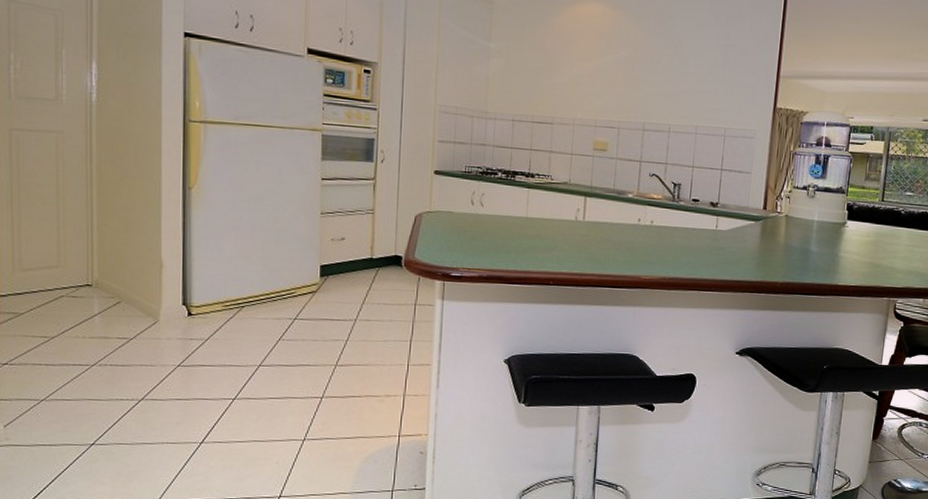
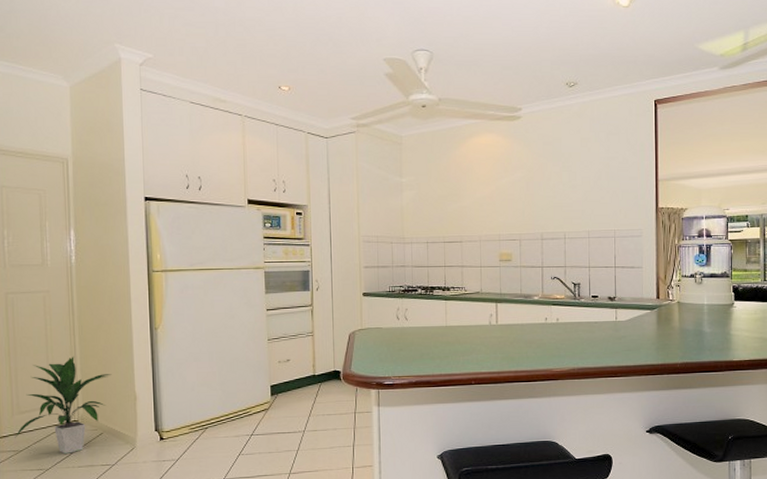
indoor plant: none [15,209,135,322] -> present [15,355,112,454]

